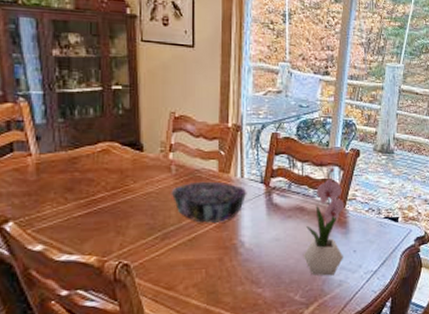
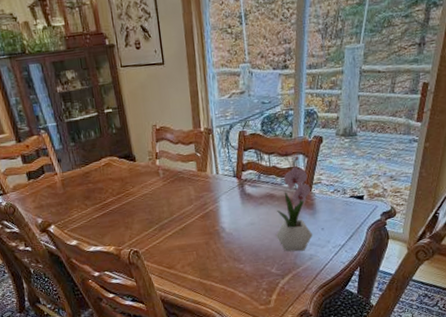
decorative bowl: present [171,181,247,223] -> none [161,180,223,215]

